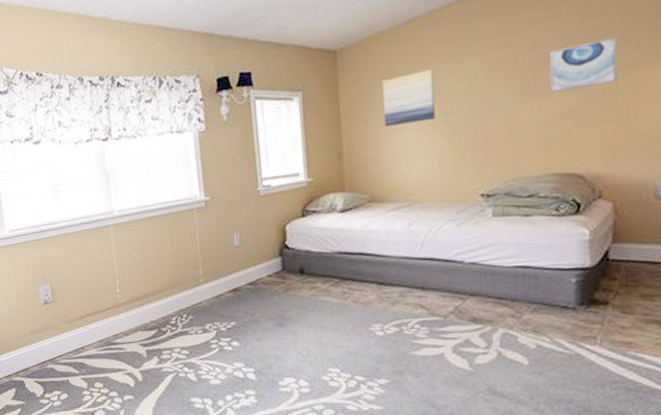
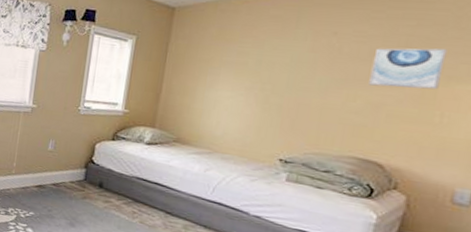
wall art: present [382,69,436,126] -> none [204,40,260,85]

